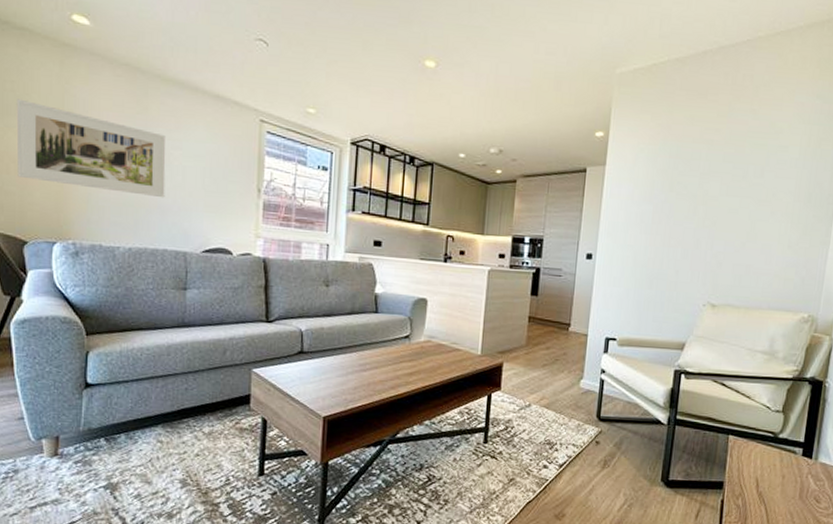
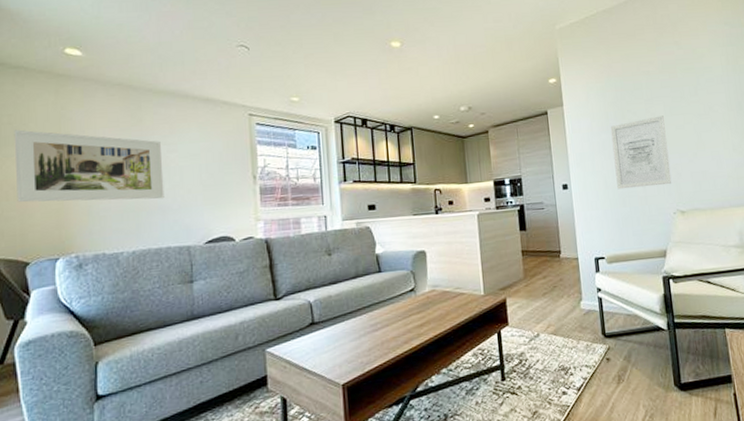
wall art: none [647,194,718,274] -> present [610,116,672,190]

